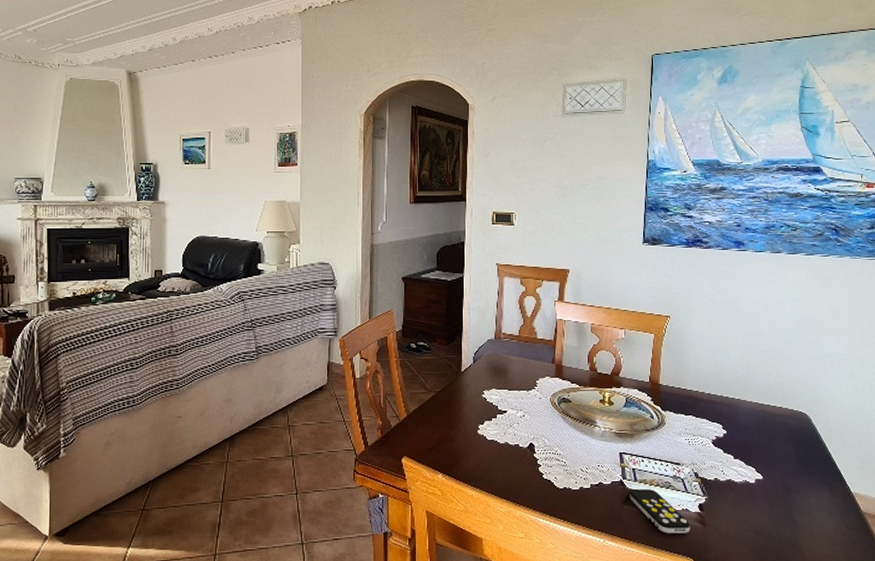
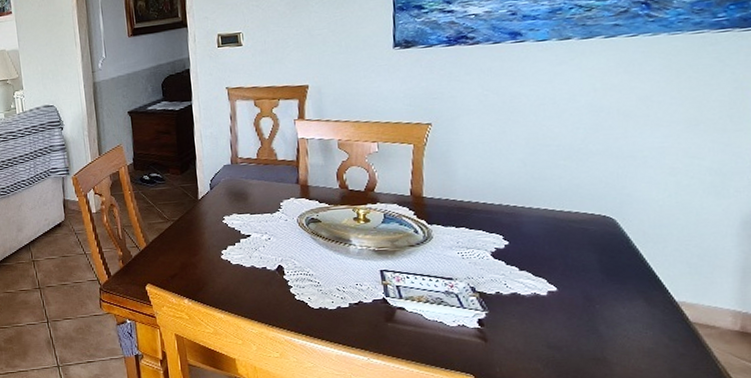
remote control: present [629,488,690,534] -> none [394,305,469,351]

